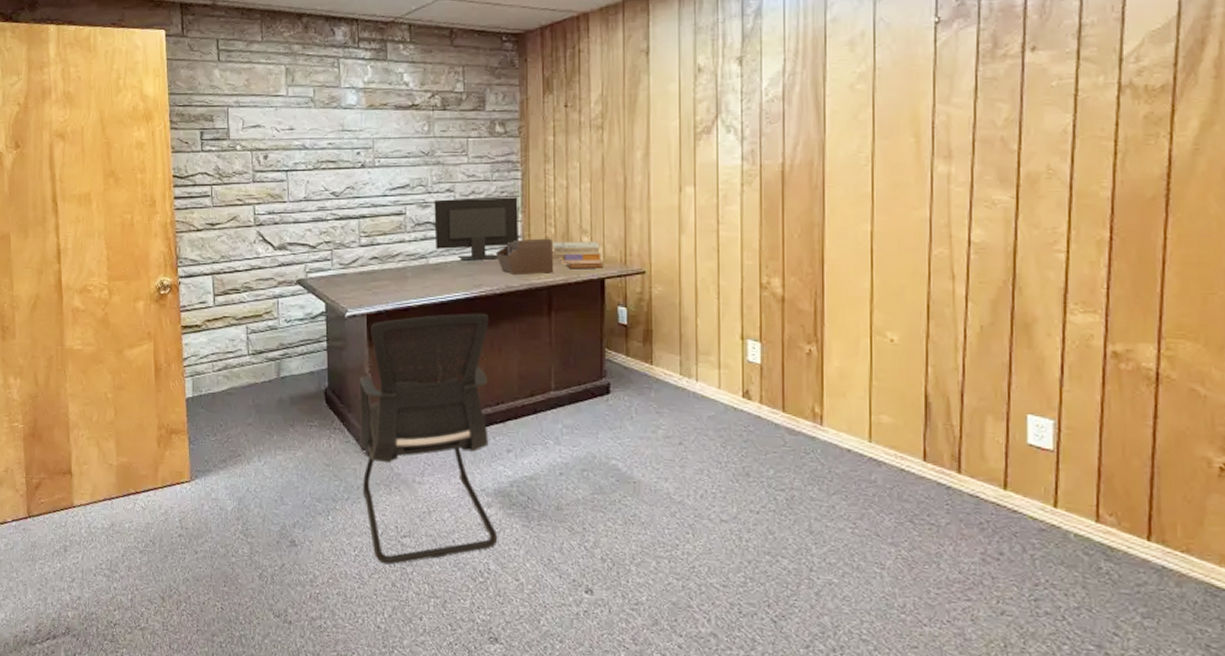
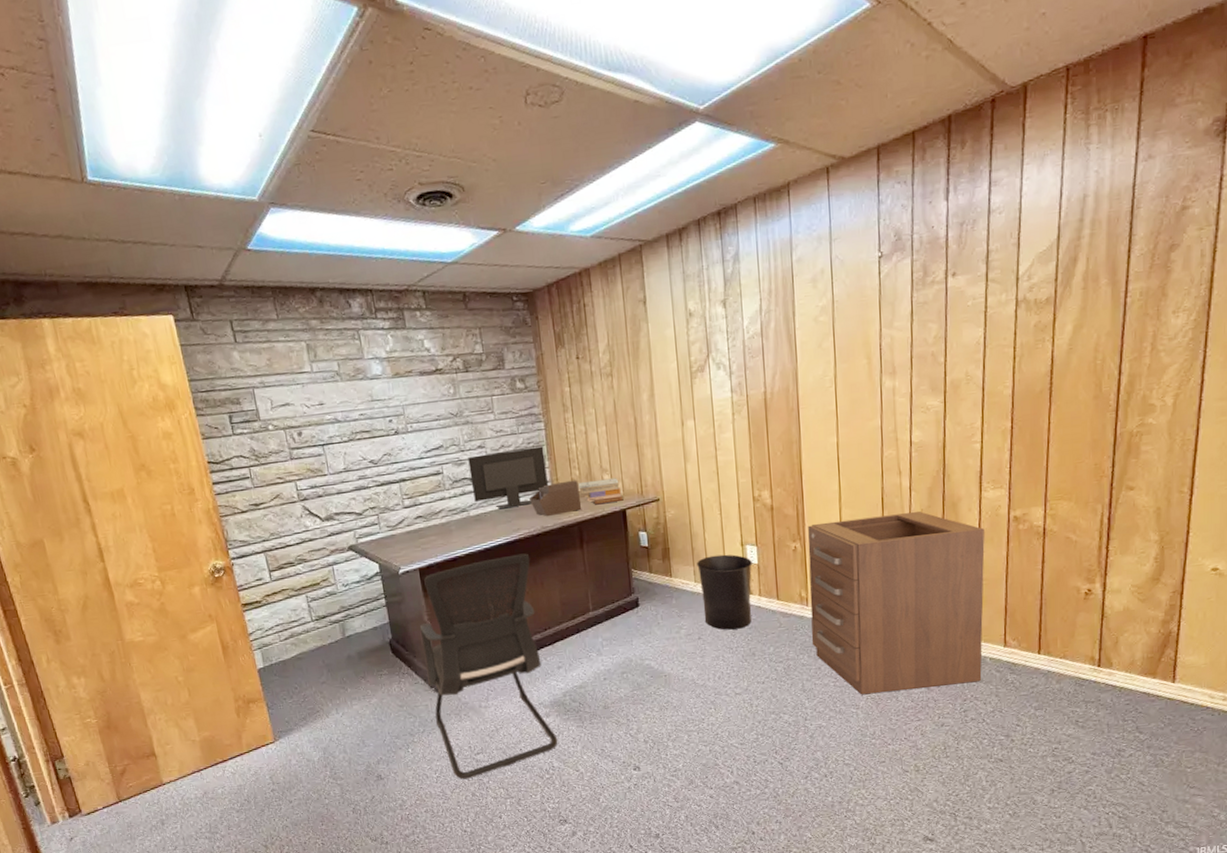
waste bin: none [684,346,754,440] -> present [697,554,752,630]
filing cabinet: none [824,325,1069,564] -> present [807,511,985,695]

